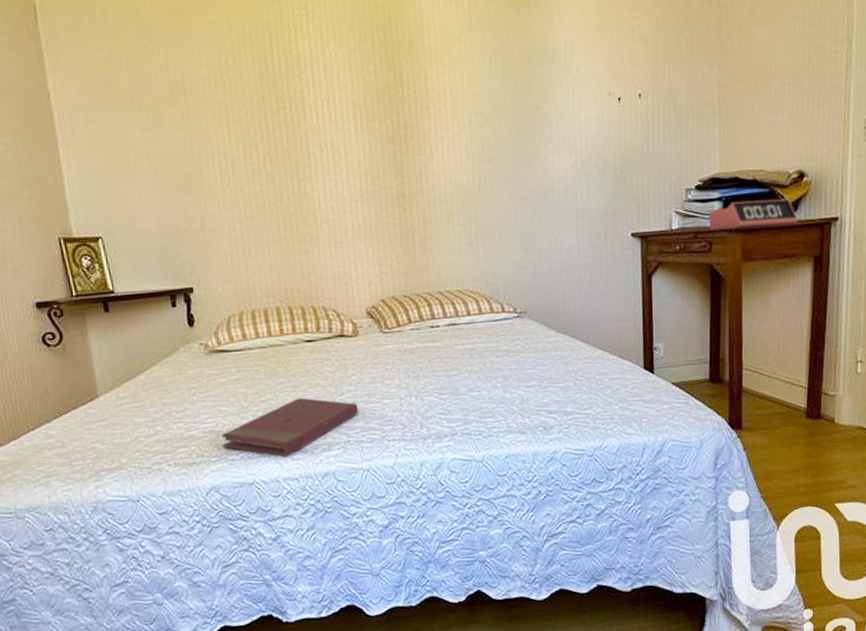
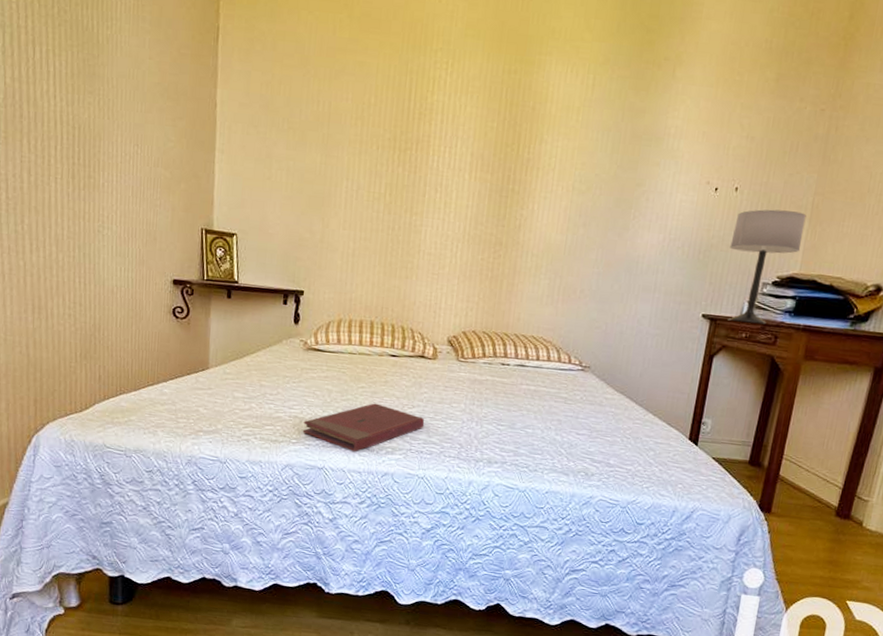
table lamp: none [645,109,717,235] -> present [728,209,807,325]
alarm clock: present [709,199,798,231] -> none [778,303,867,335]

